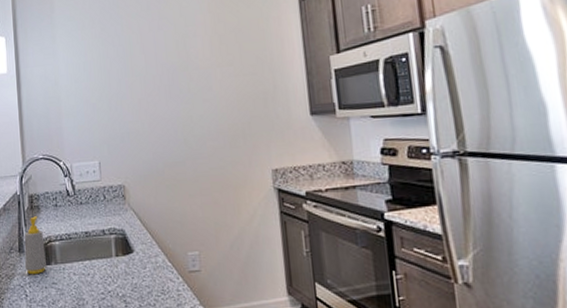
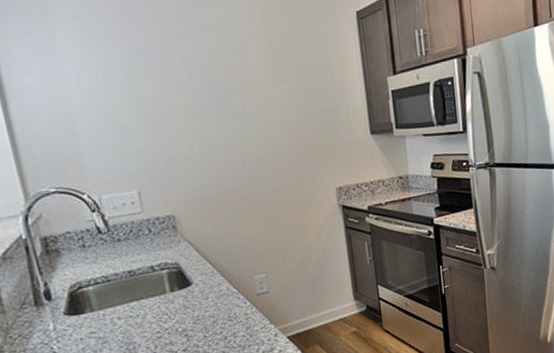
soap bottle: present [24,216,46,274] -> none [41,261,79,329]

